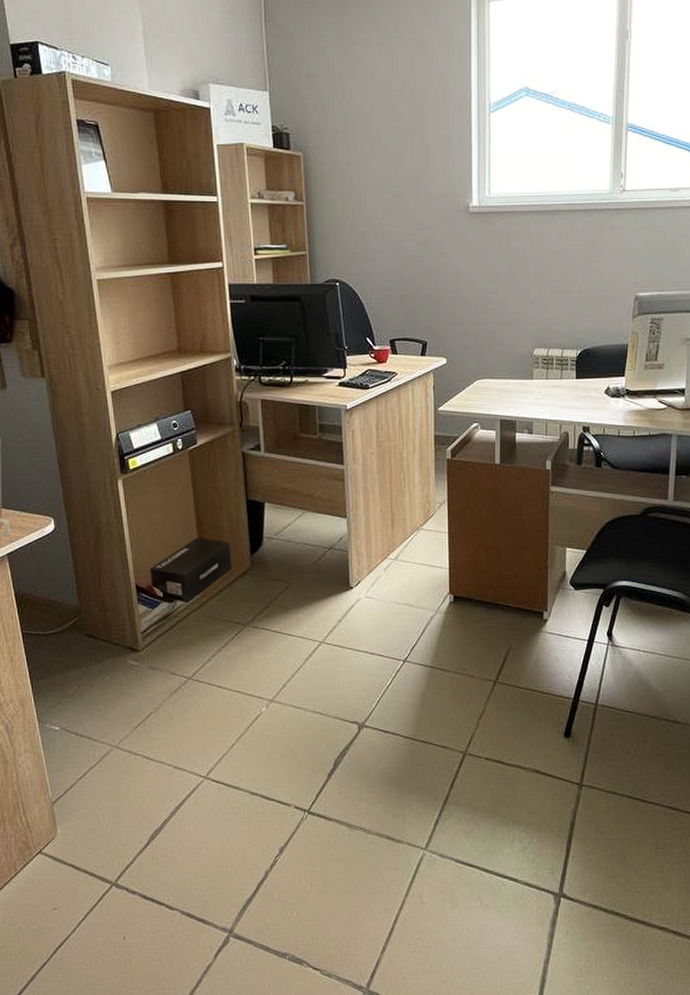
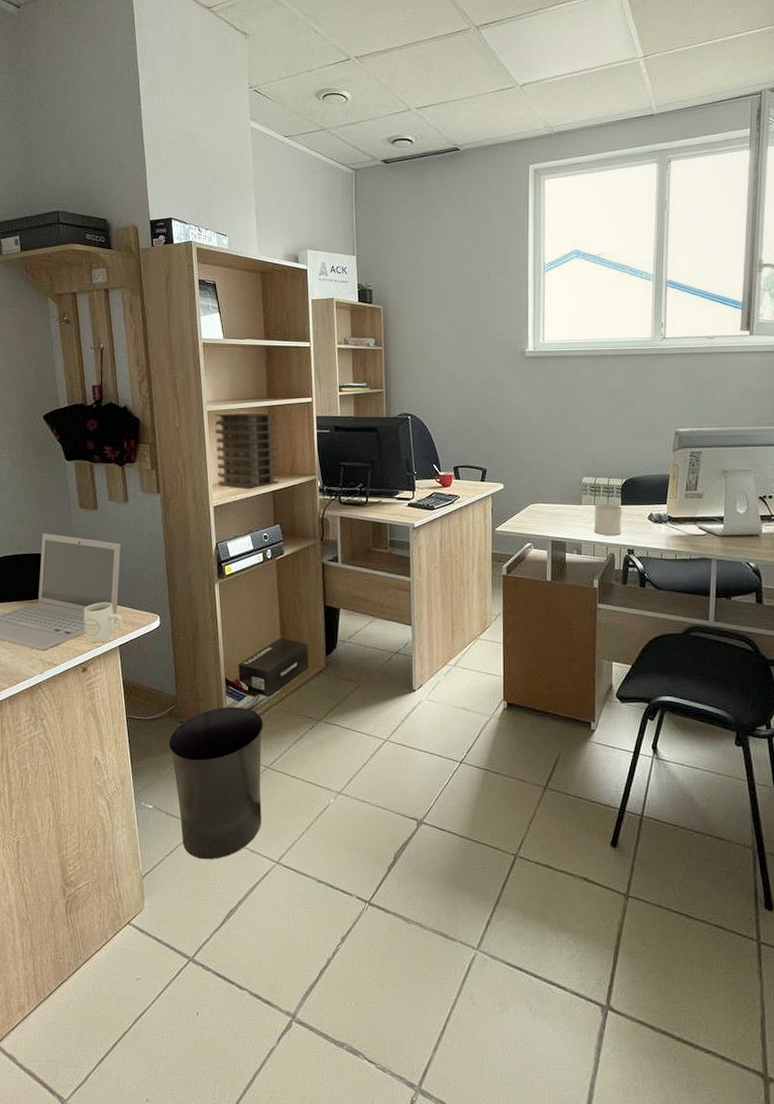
waste bin: none [74,615,185,780] -> present [169,706,263,860]
file organizer: none [106,280,188,369] -> present [214,412,280,488]
mug: none [547,377,577,412] -> present [594,503,622,535]

